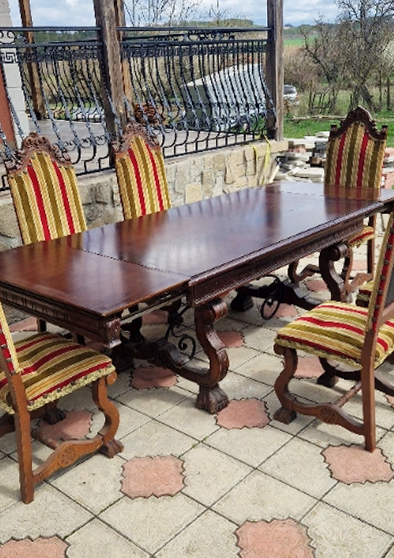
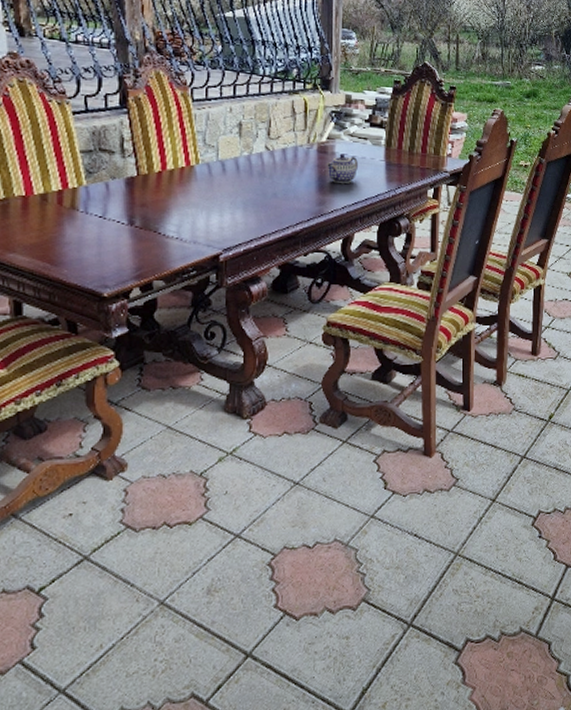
teapot: none [273,192,301,217] -> present [326,153,358,183]

